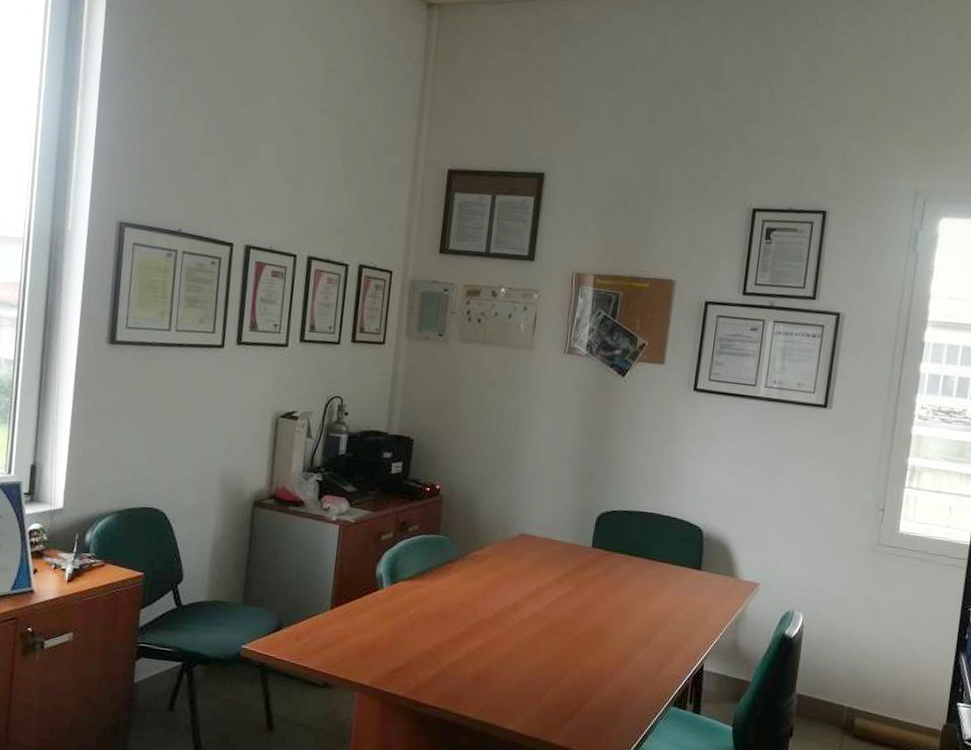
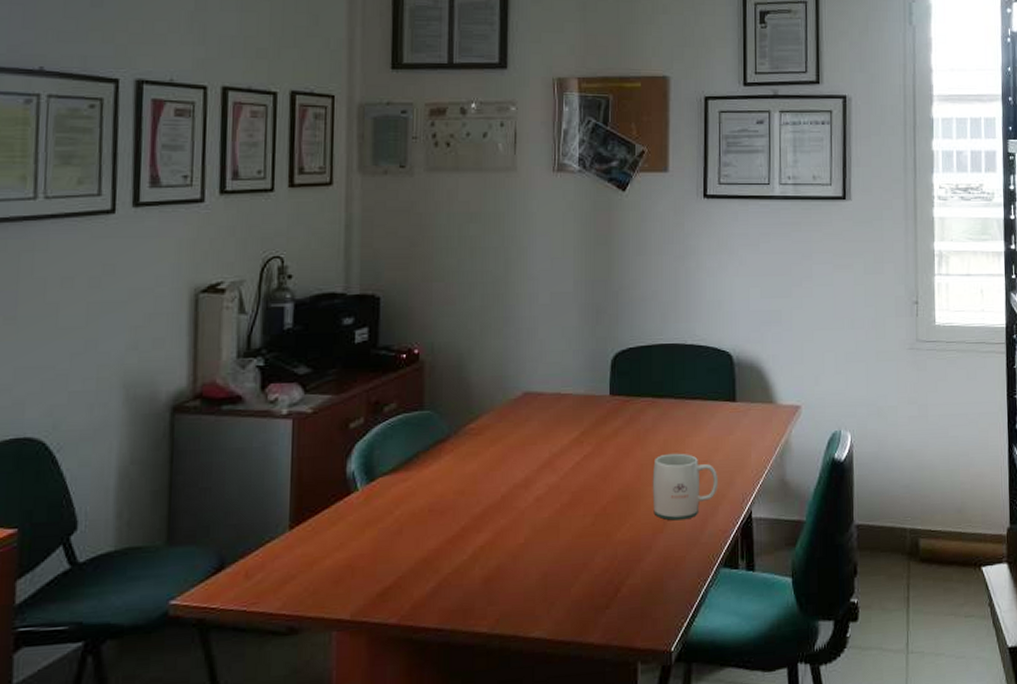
mug: none [618,603,678,661] -> present [652,453,719,521]

